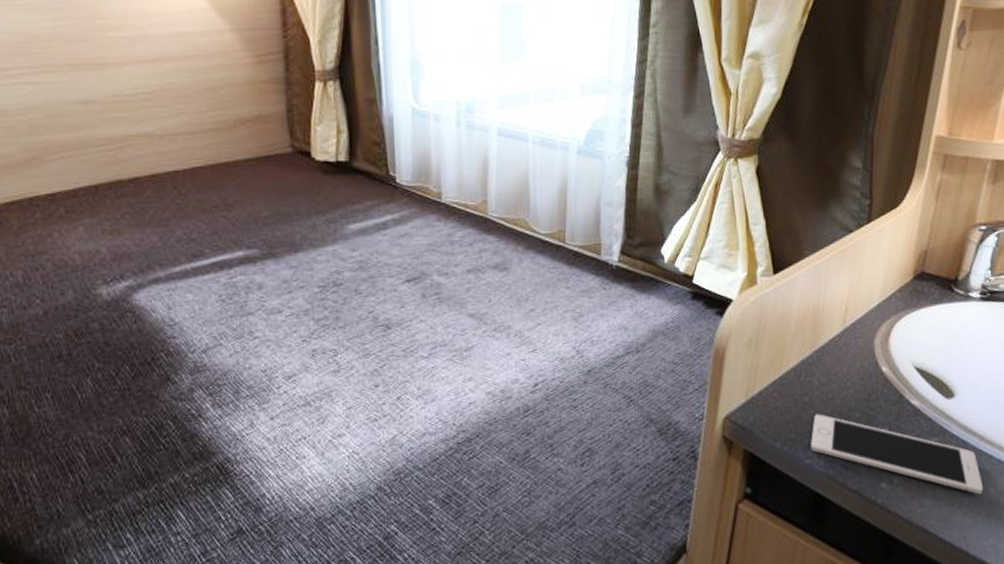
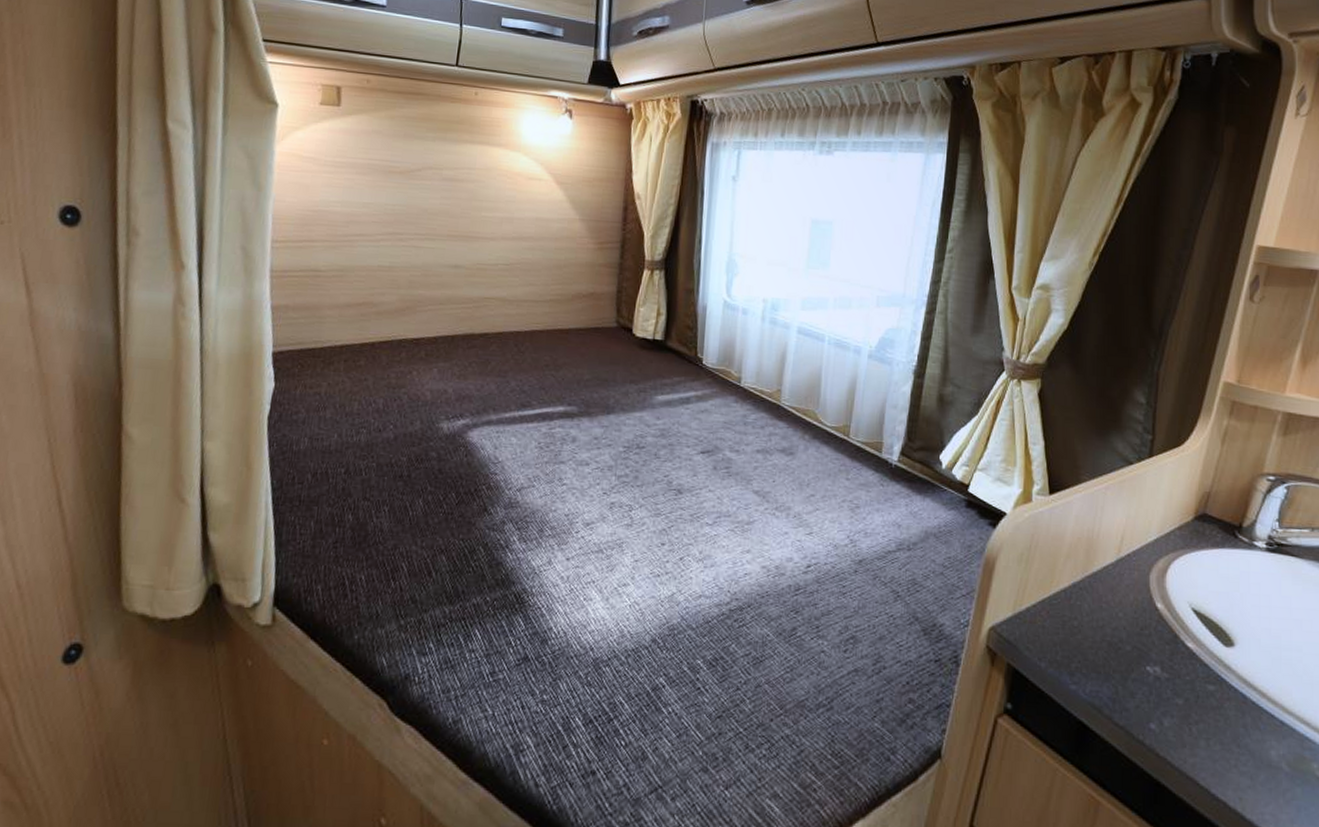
cell phone: present [810,414,984,495] -> none [1076,640,1264,755]

